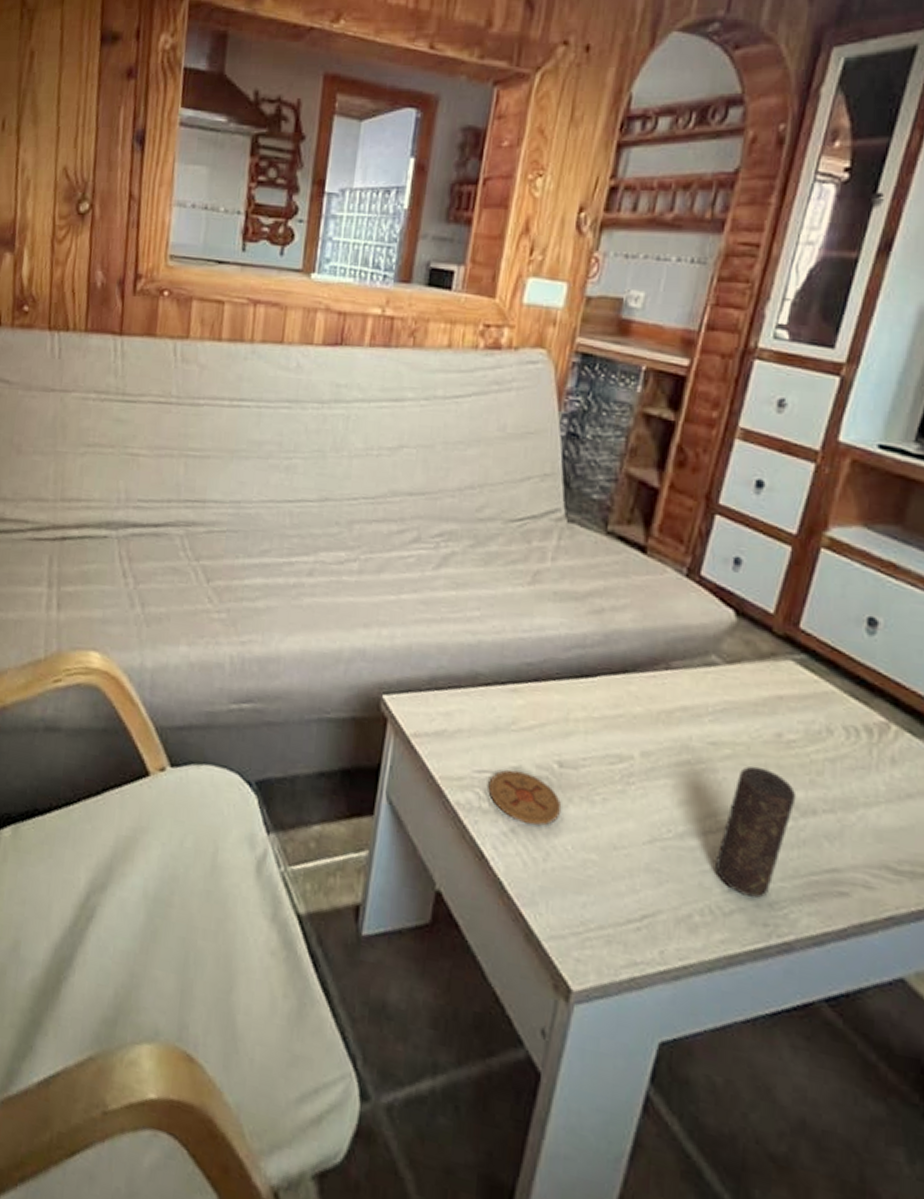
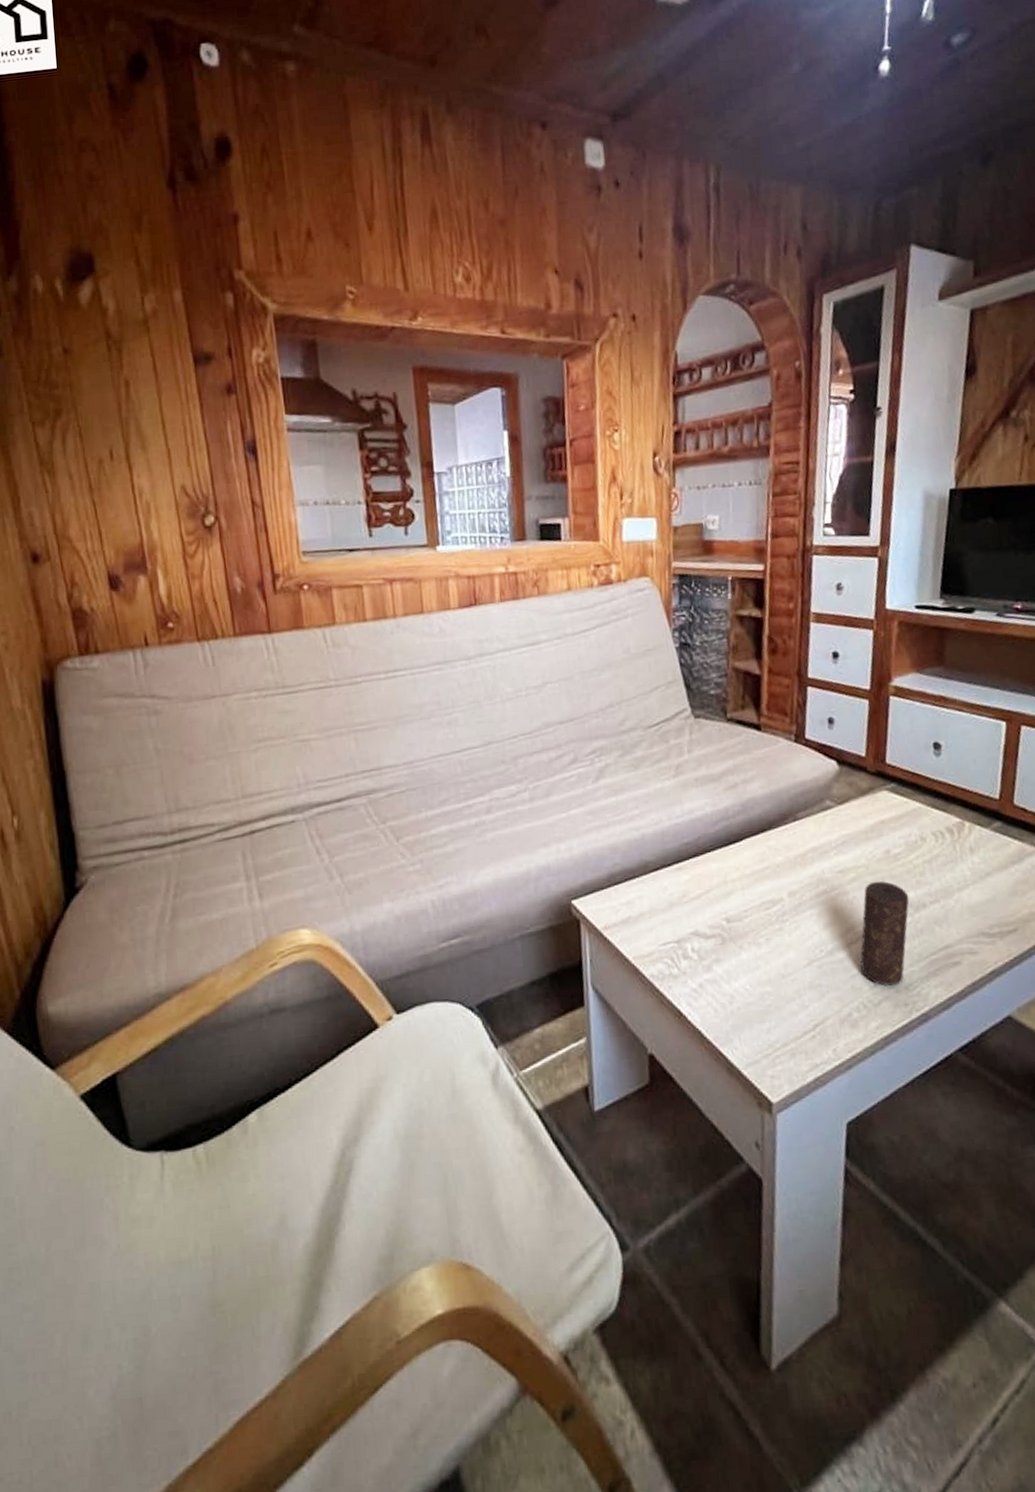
coaster: present [488,769,562,826] -> none [674,934,736,977]

